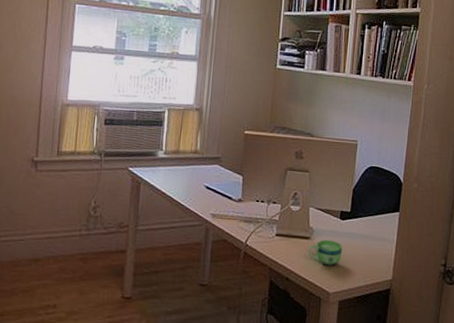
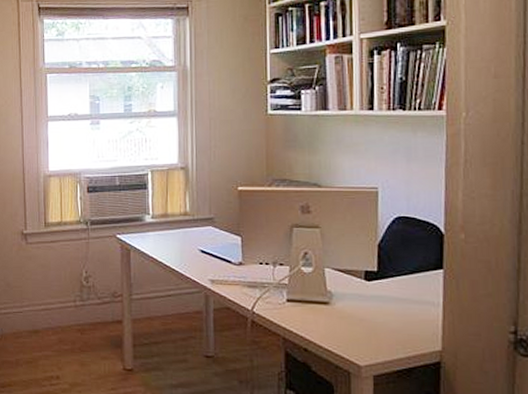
cup: present [308,239,343,266] -> none [329,304,372,335]

